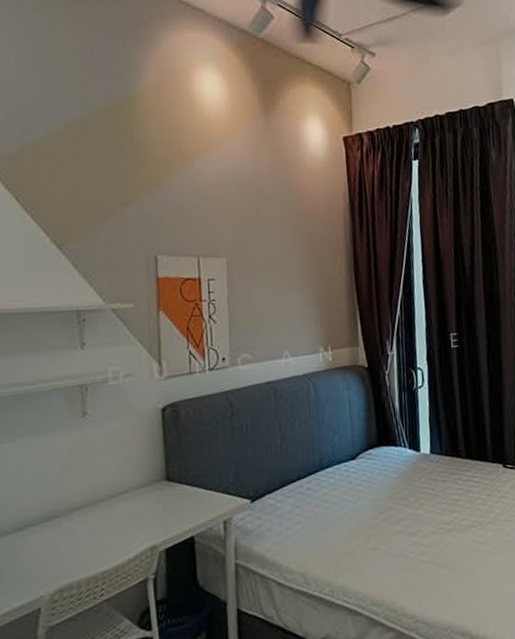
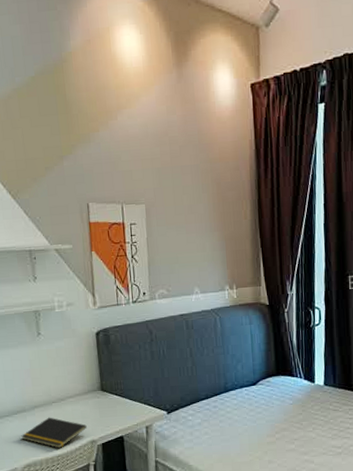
notepad: none [52,521,146,562] -> present [21,417,87,448]

